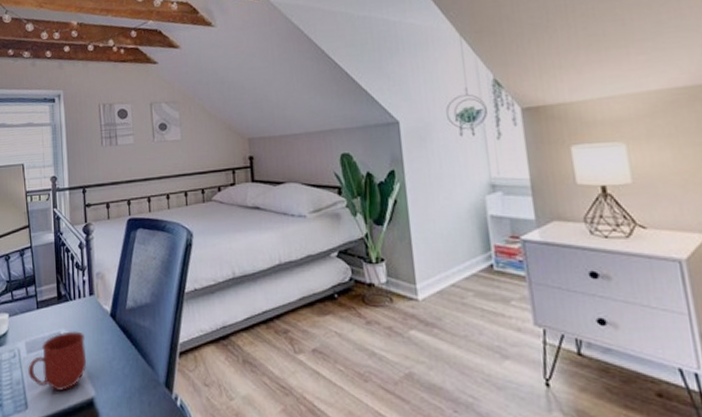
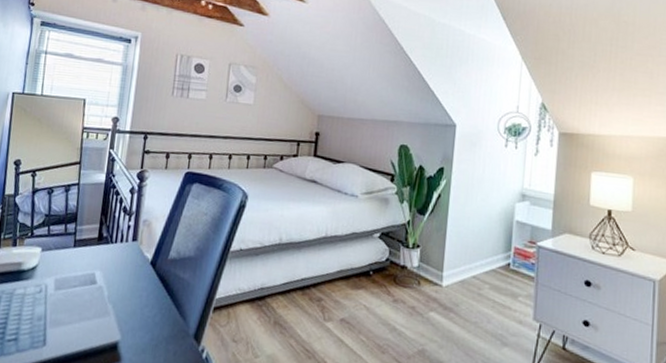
mug: present [28,331,87,391] -> none [52,273,120,332]

